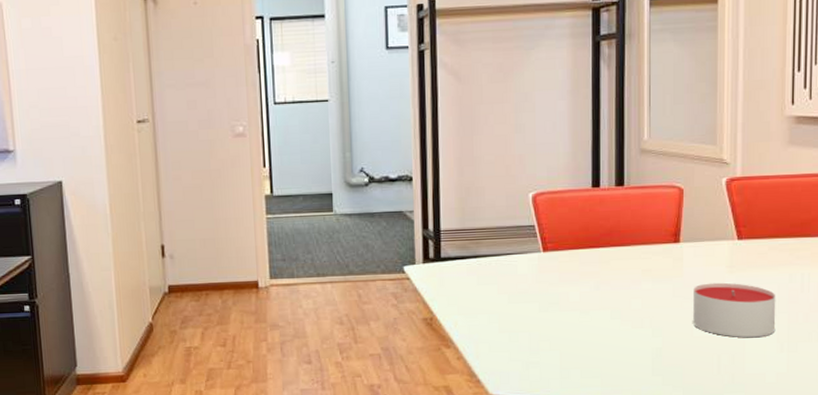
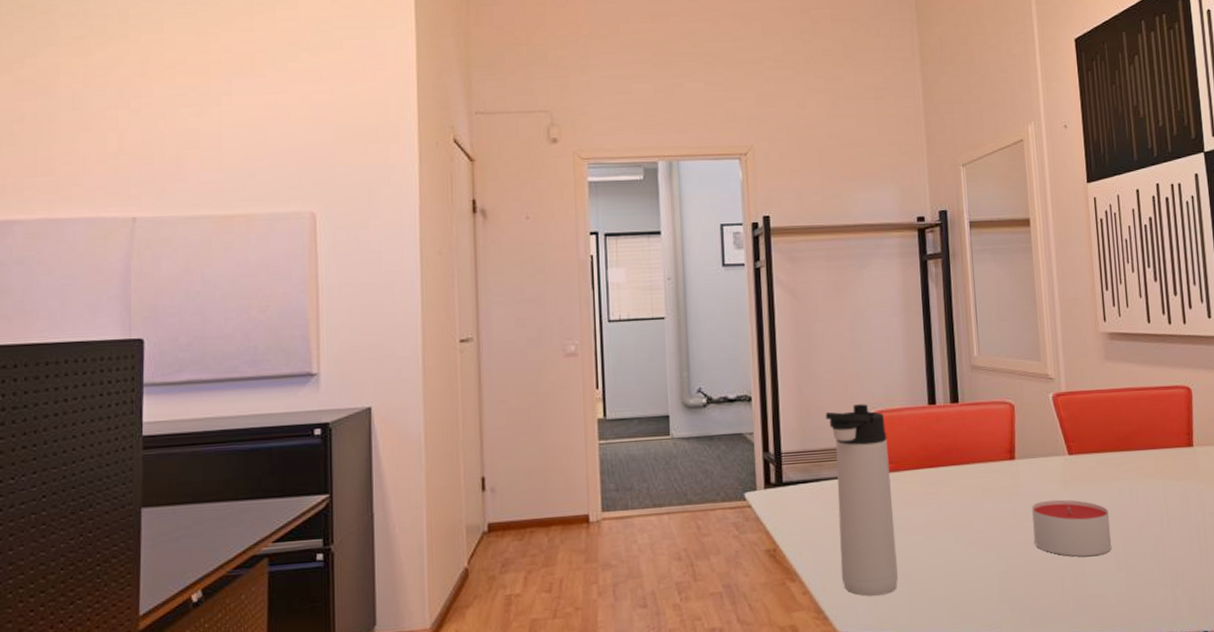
thermos bottle: none [485,185,551,364] -> present [825,404,898,596]

